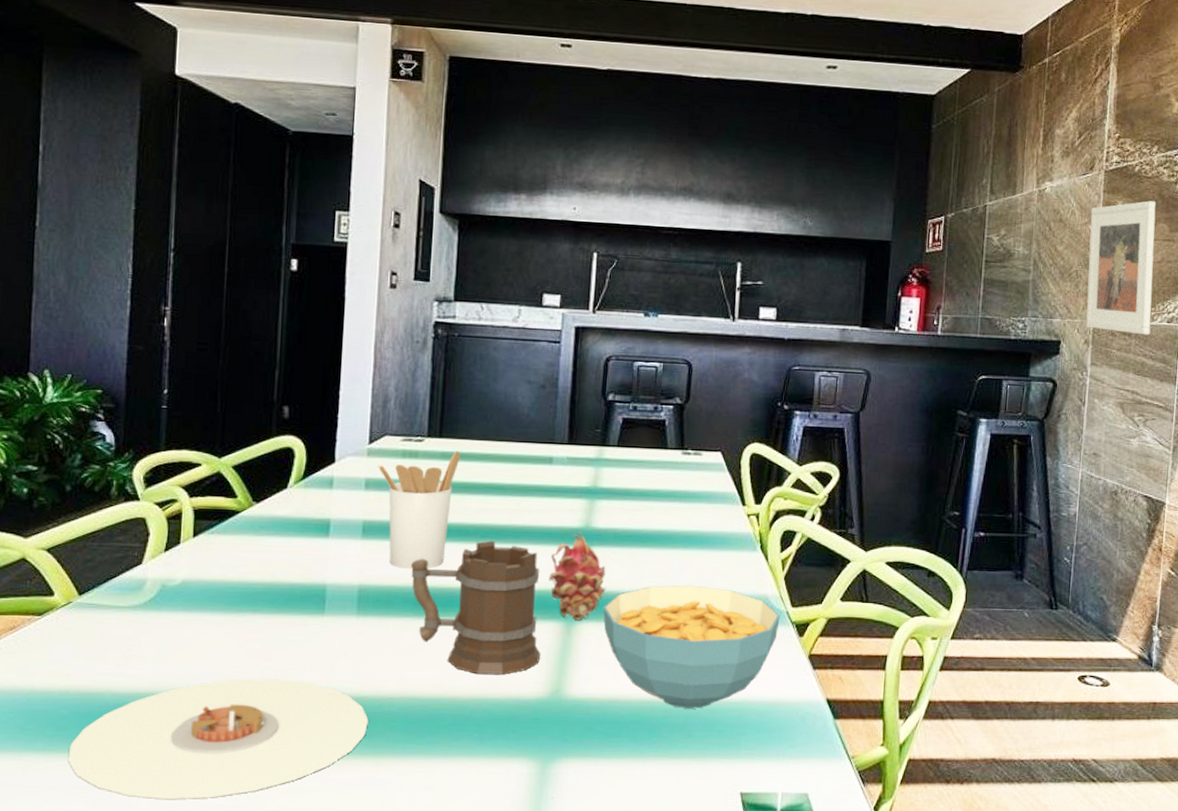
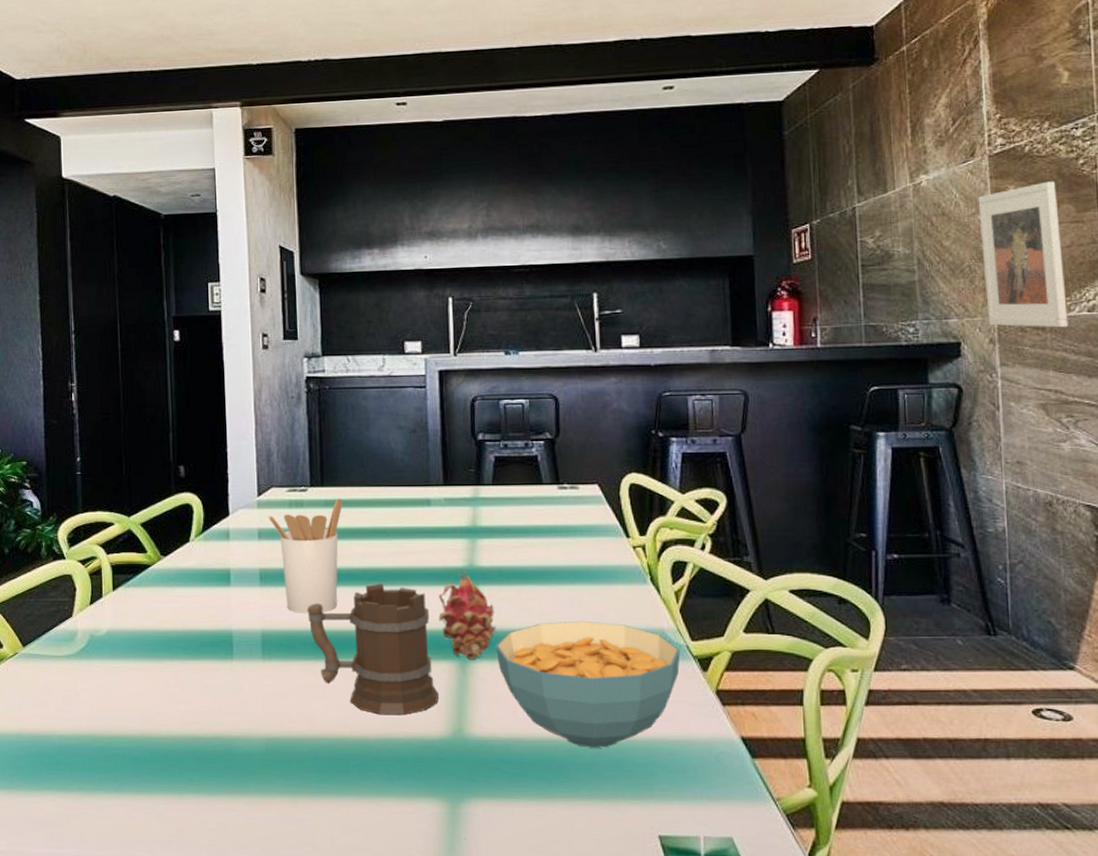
plate: present [67,679,369,800] -> none [26,721,283,835]

